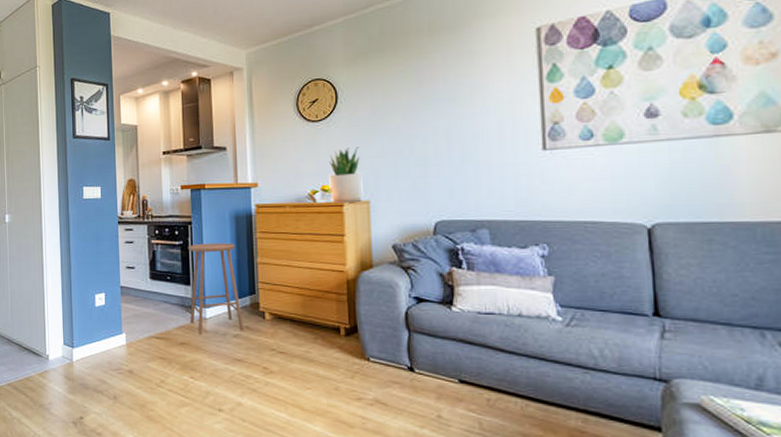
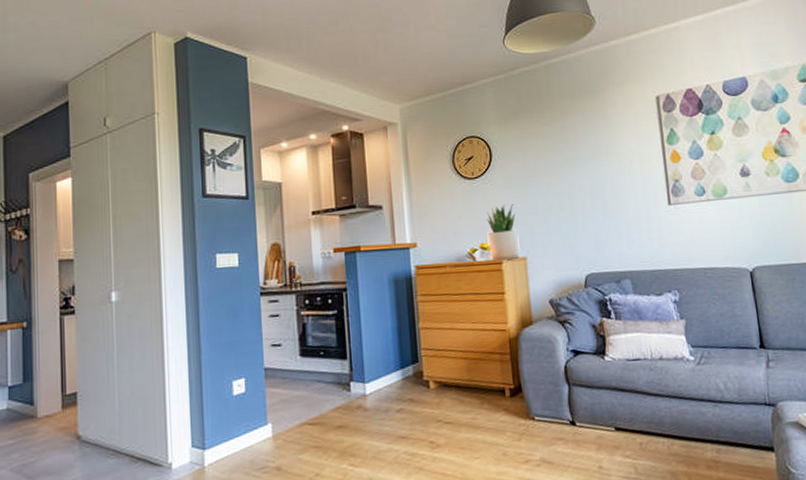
stool: present [188,243,244,334] -> none [343,309,408,414]

